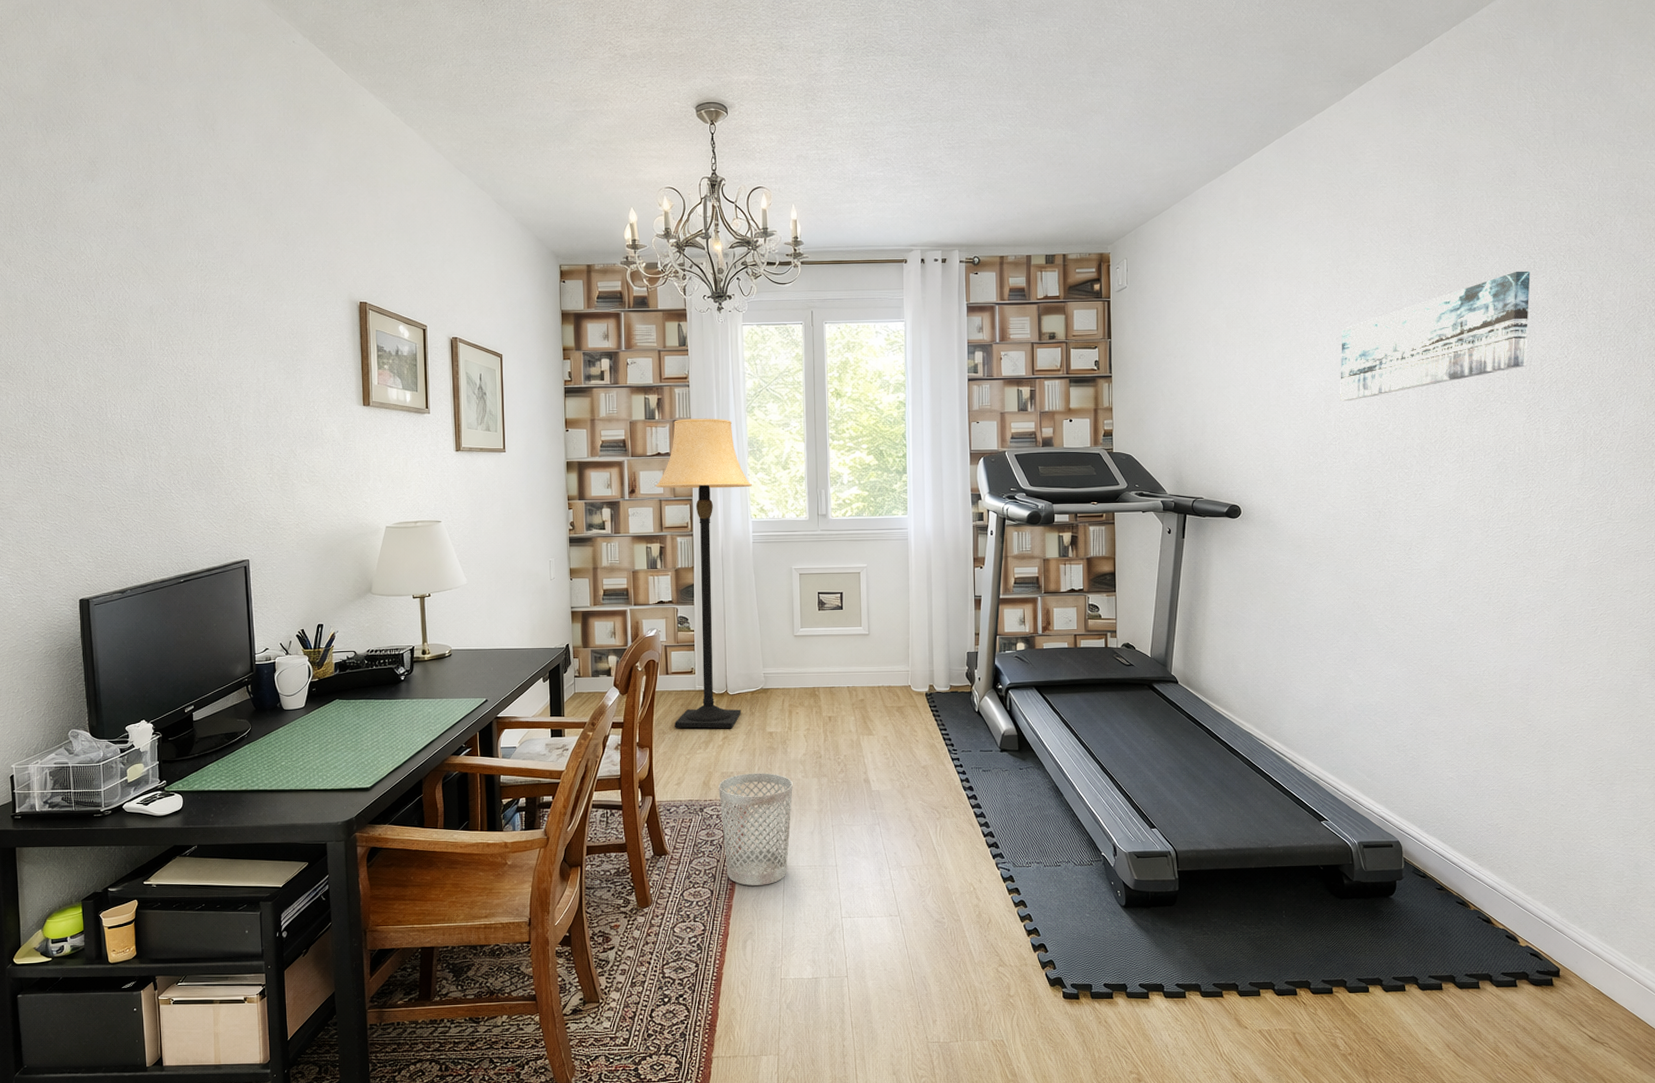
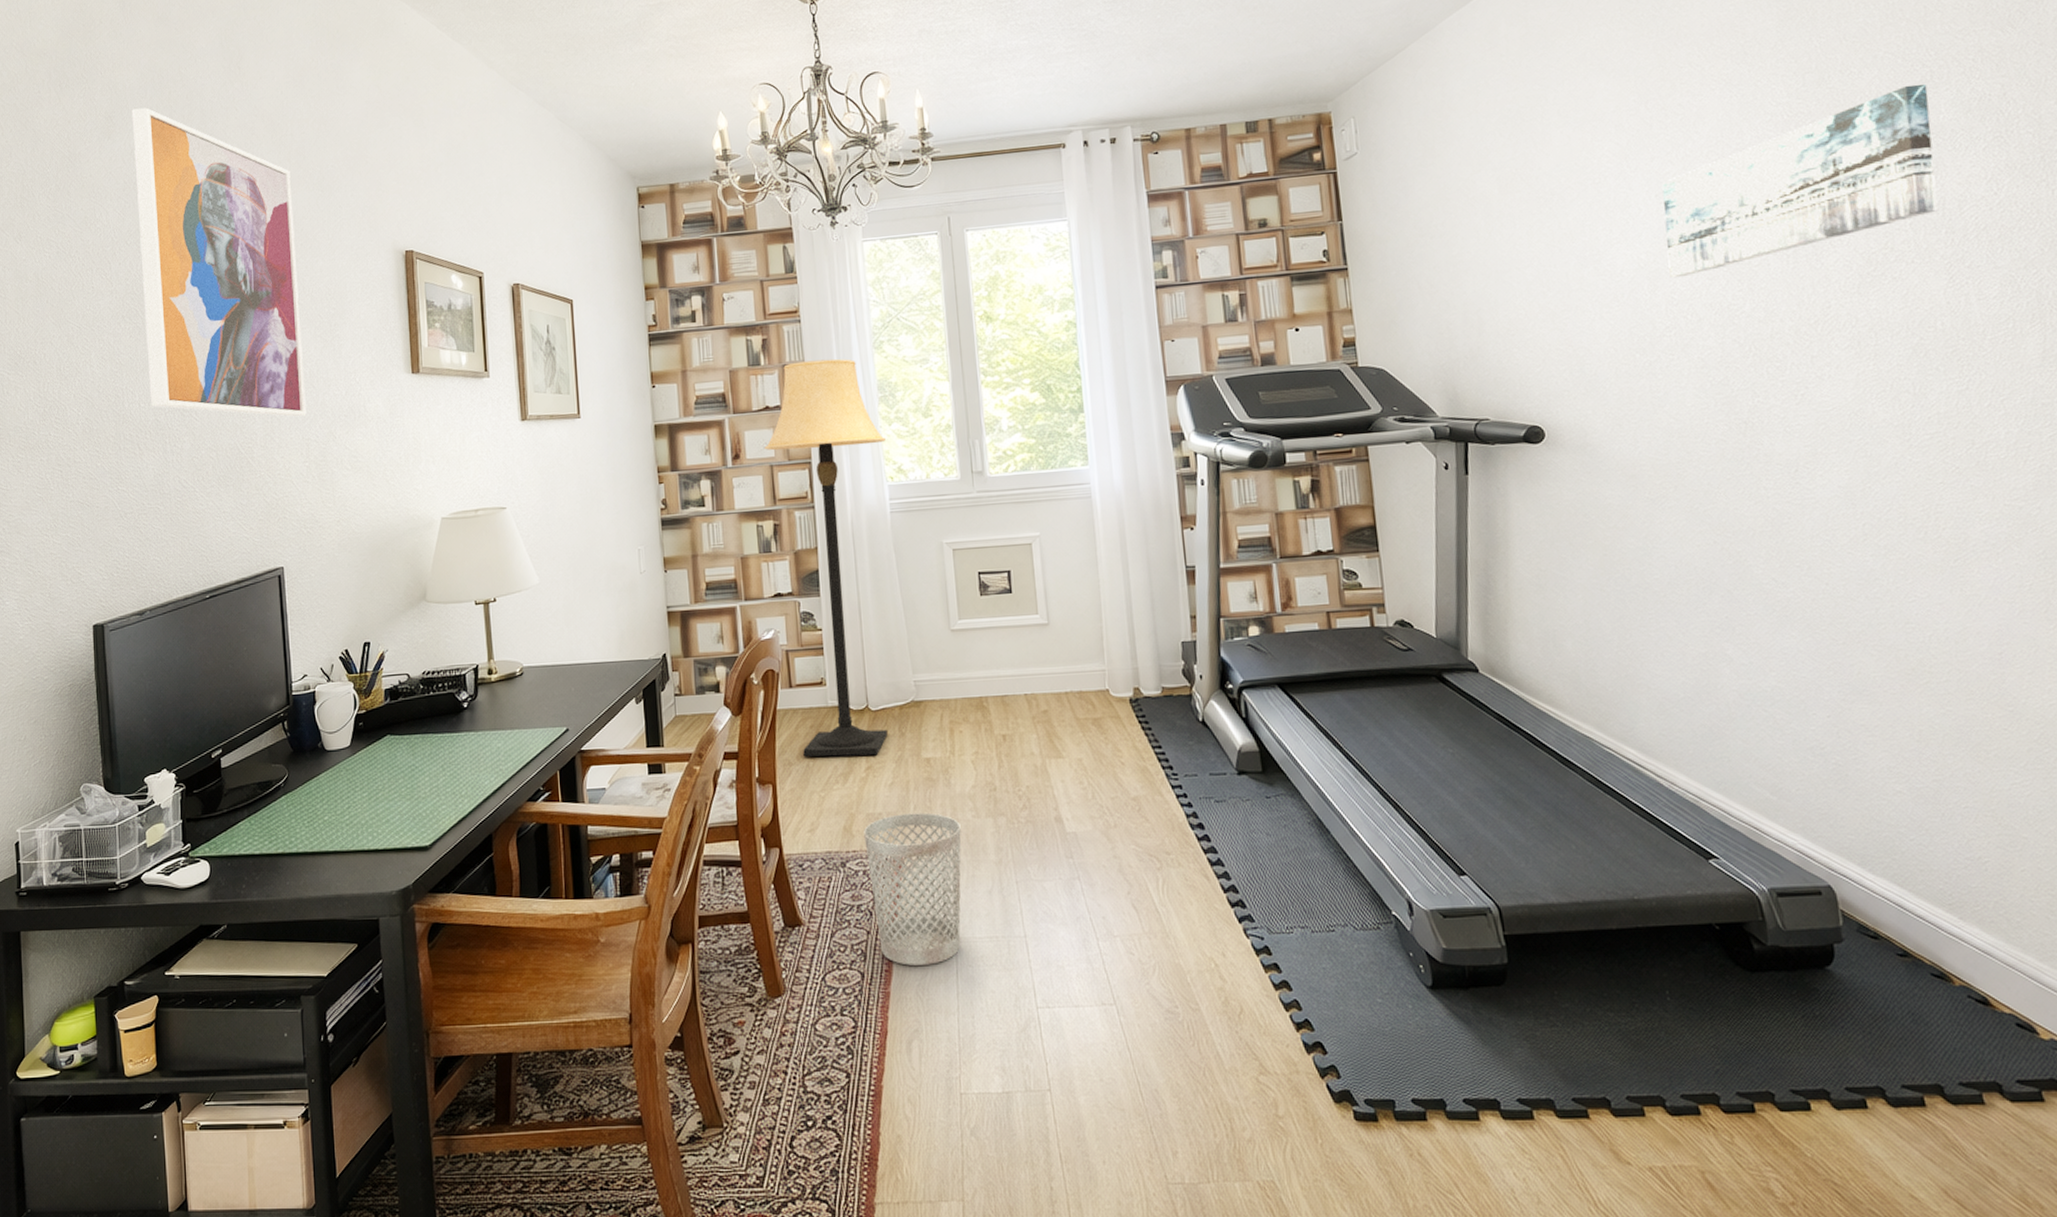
wall art: none [114,156,271,436] -> present [132,107,306,417]

